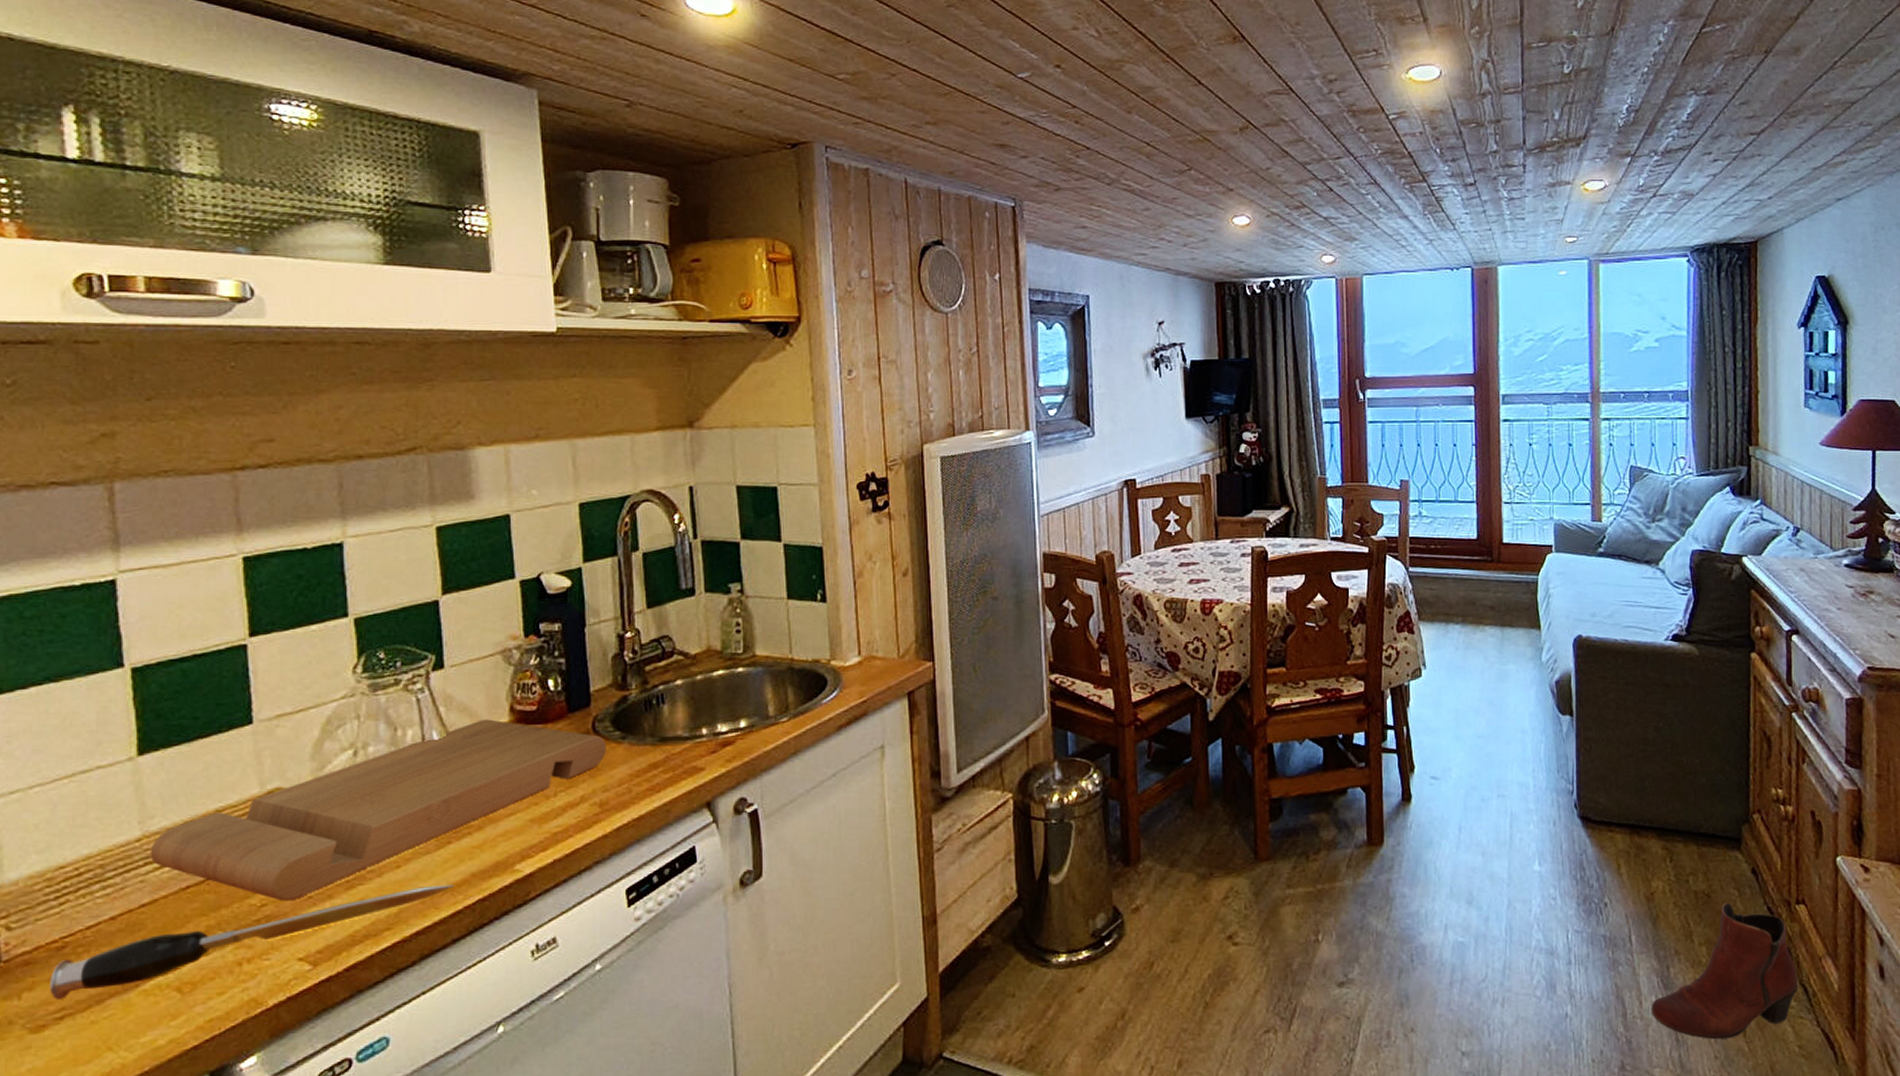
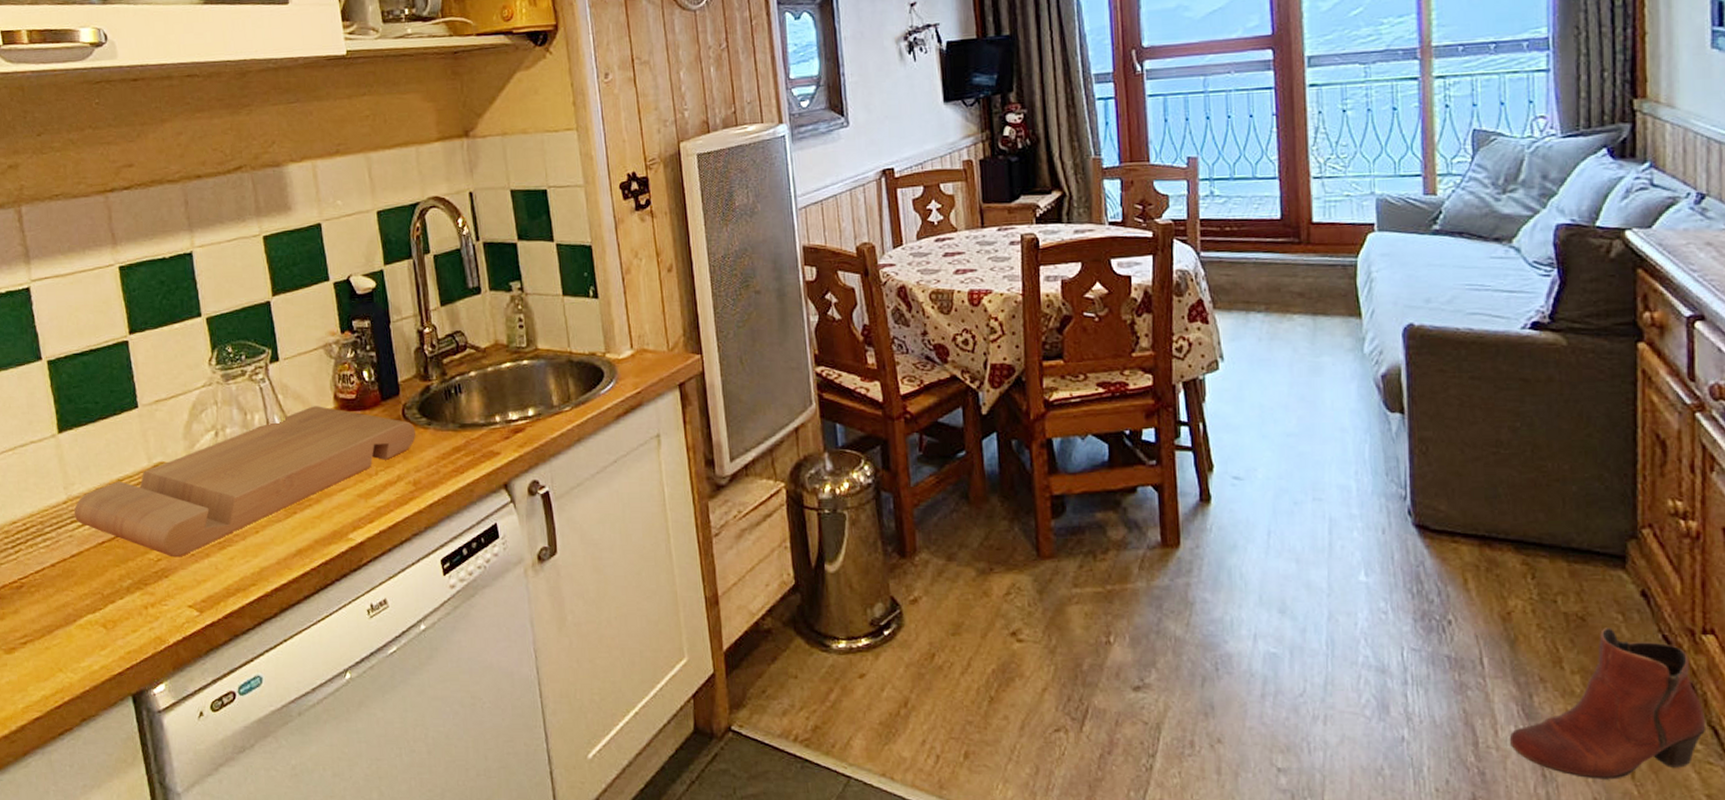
kitchen knife: present [50,884,454,999] -> none [14,548,302,628]

